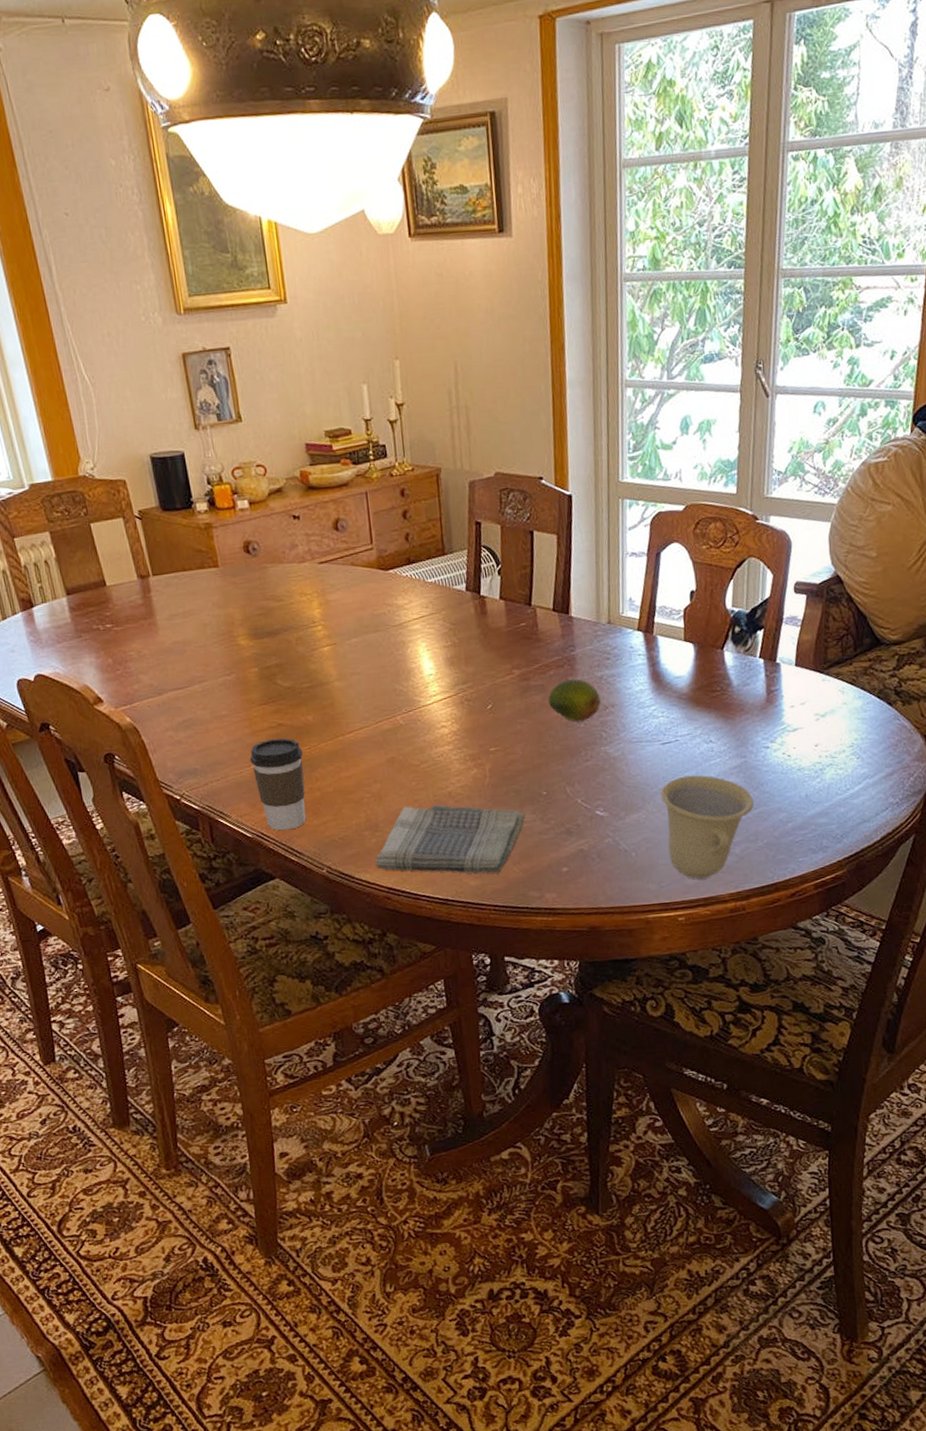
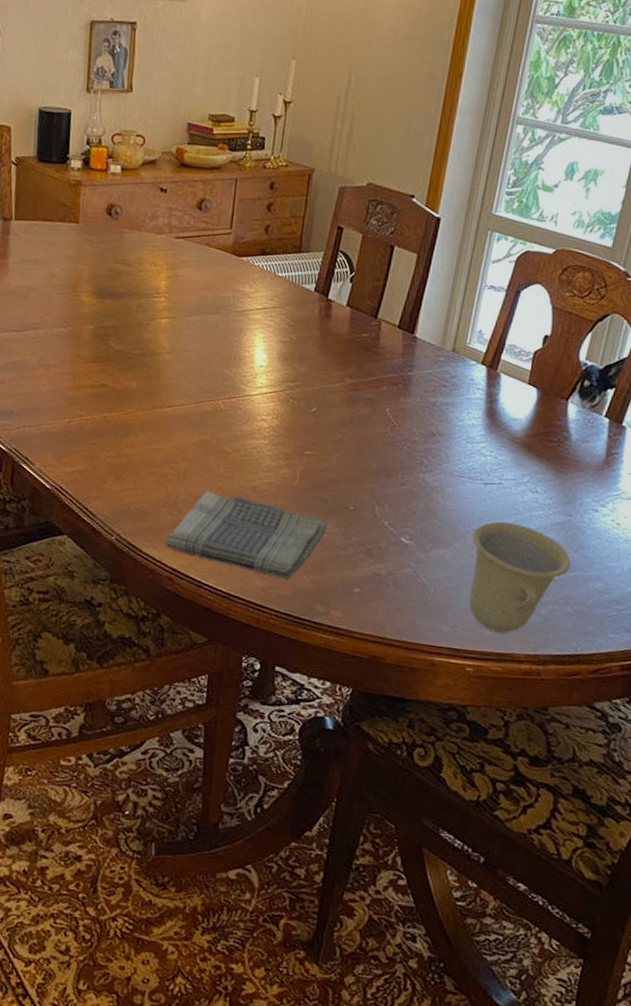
coffee cup: present [249,738,306,831] -> none [65,397,119,490]
fruit: present [548,679,601,722] -> none [374,398,430,444]

